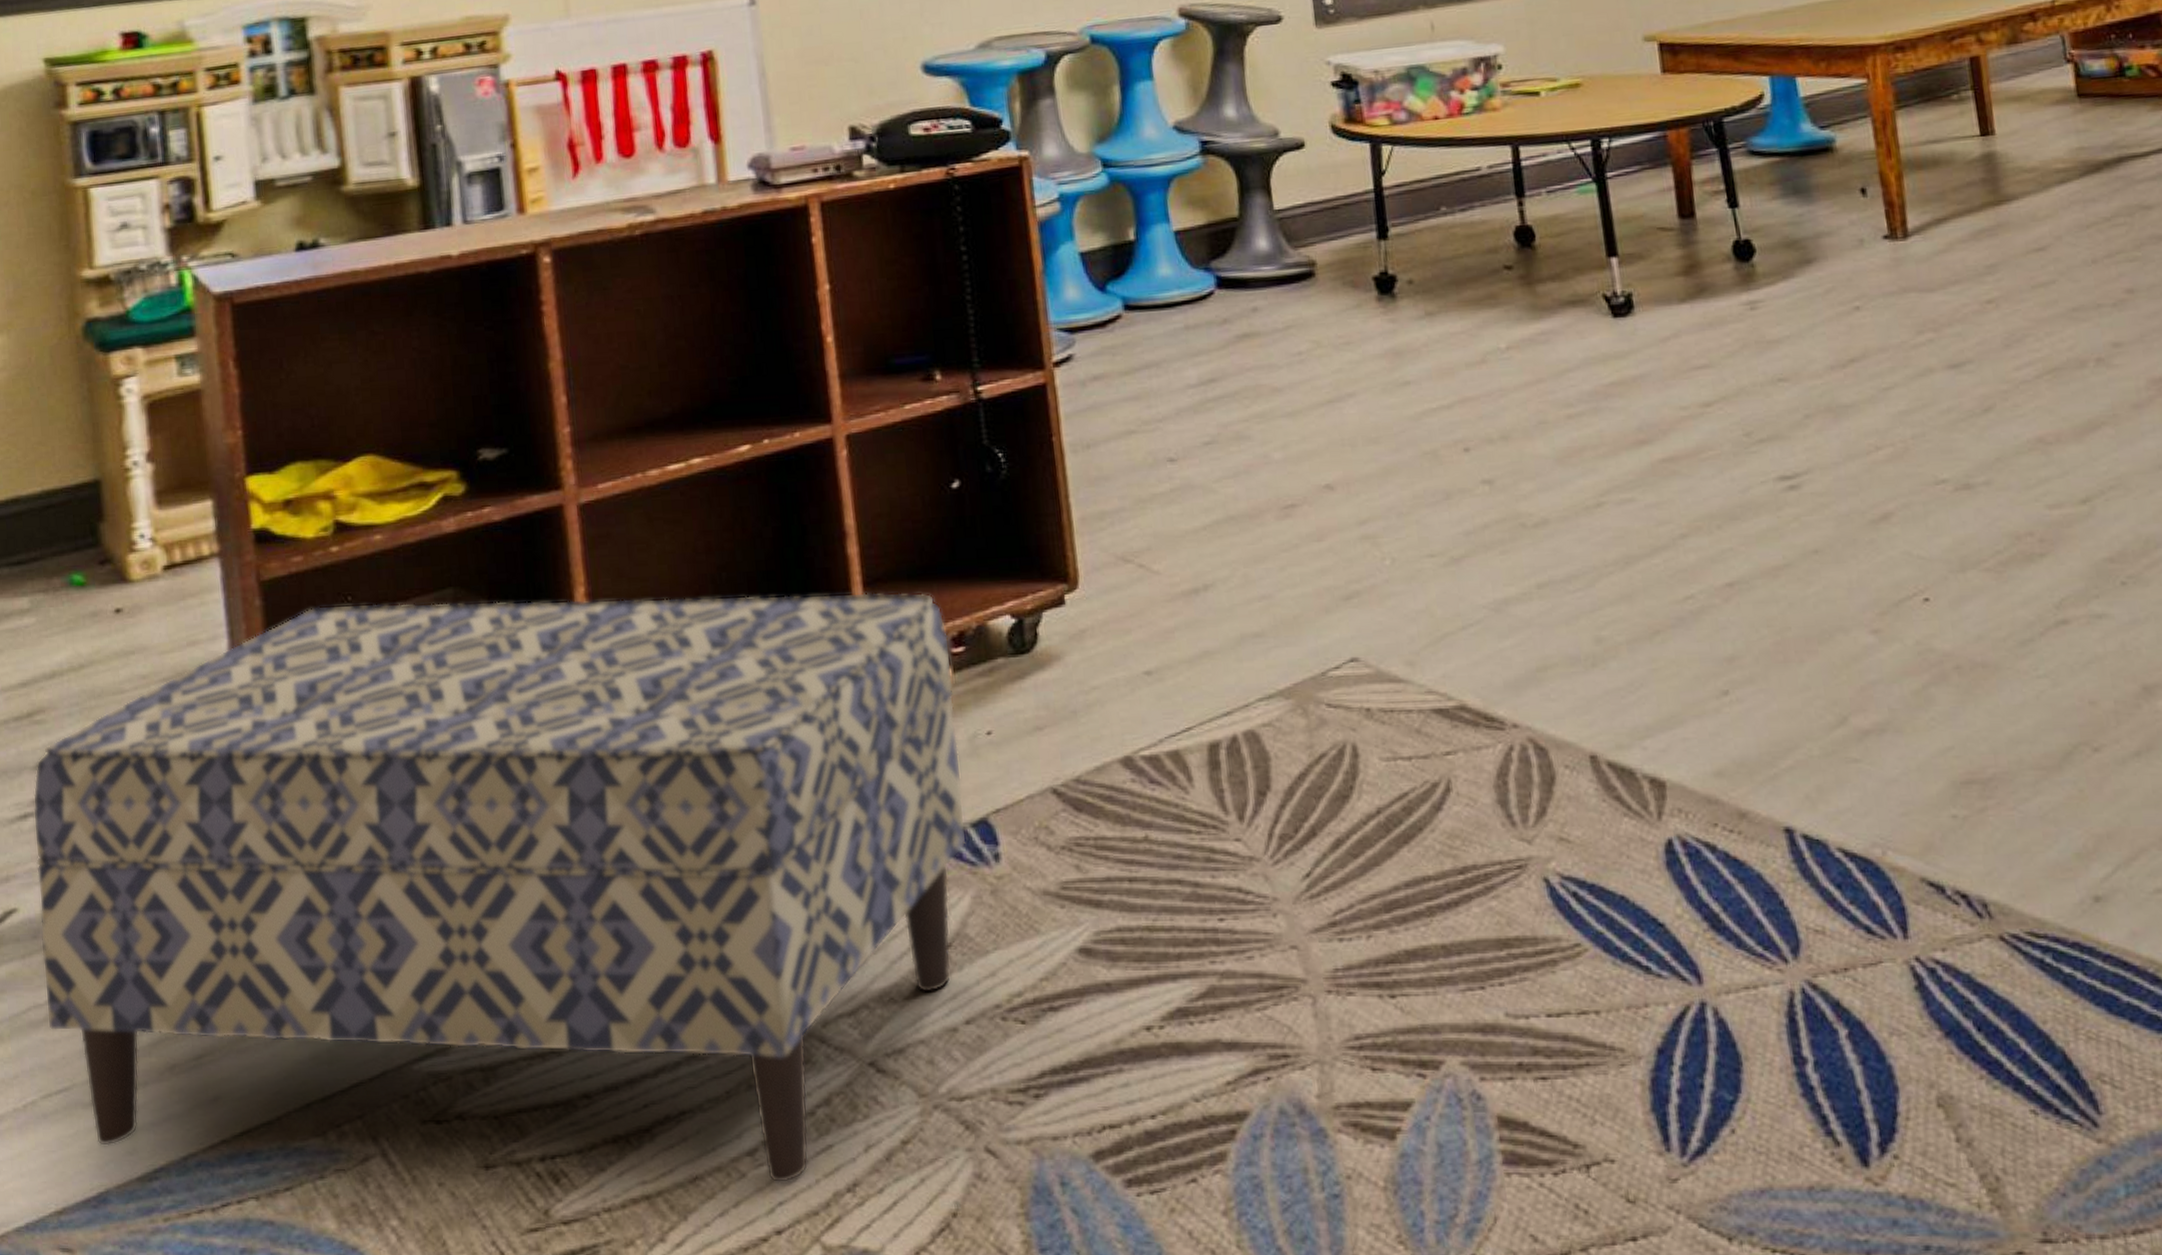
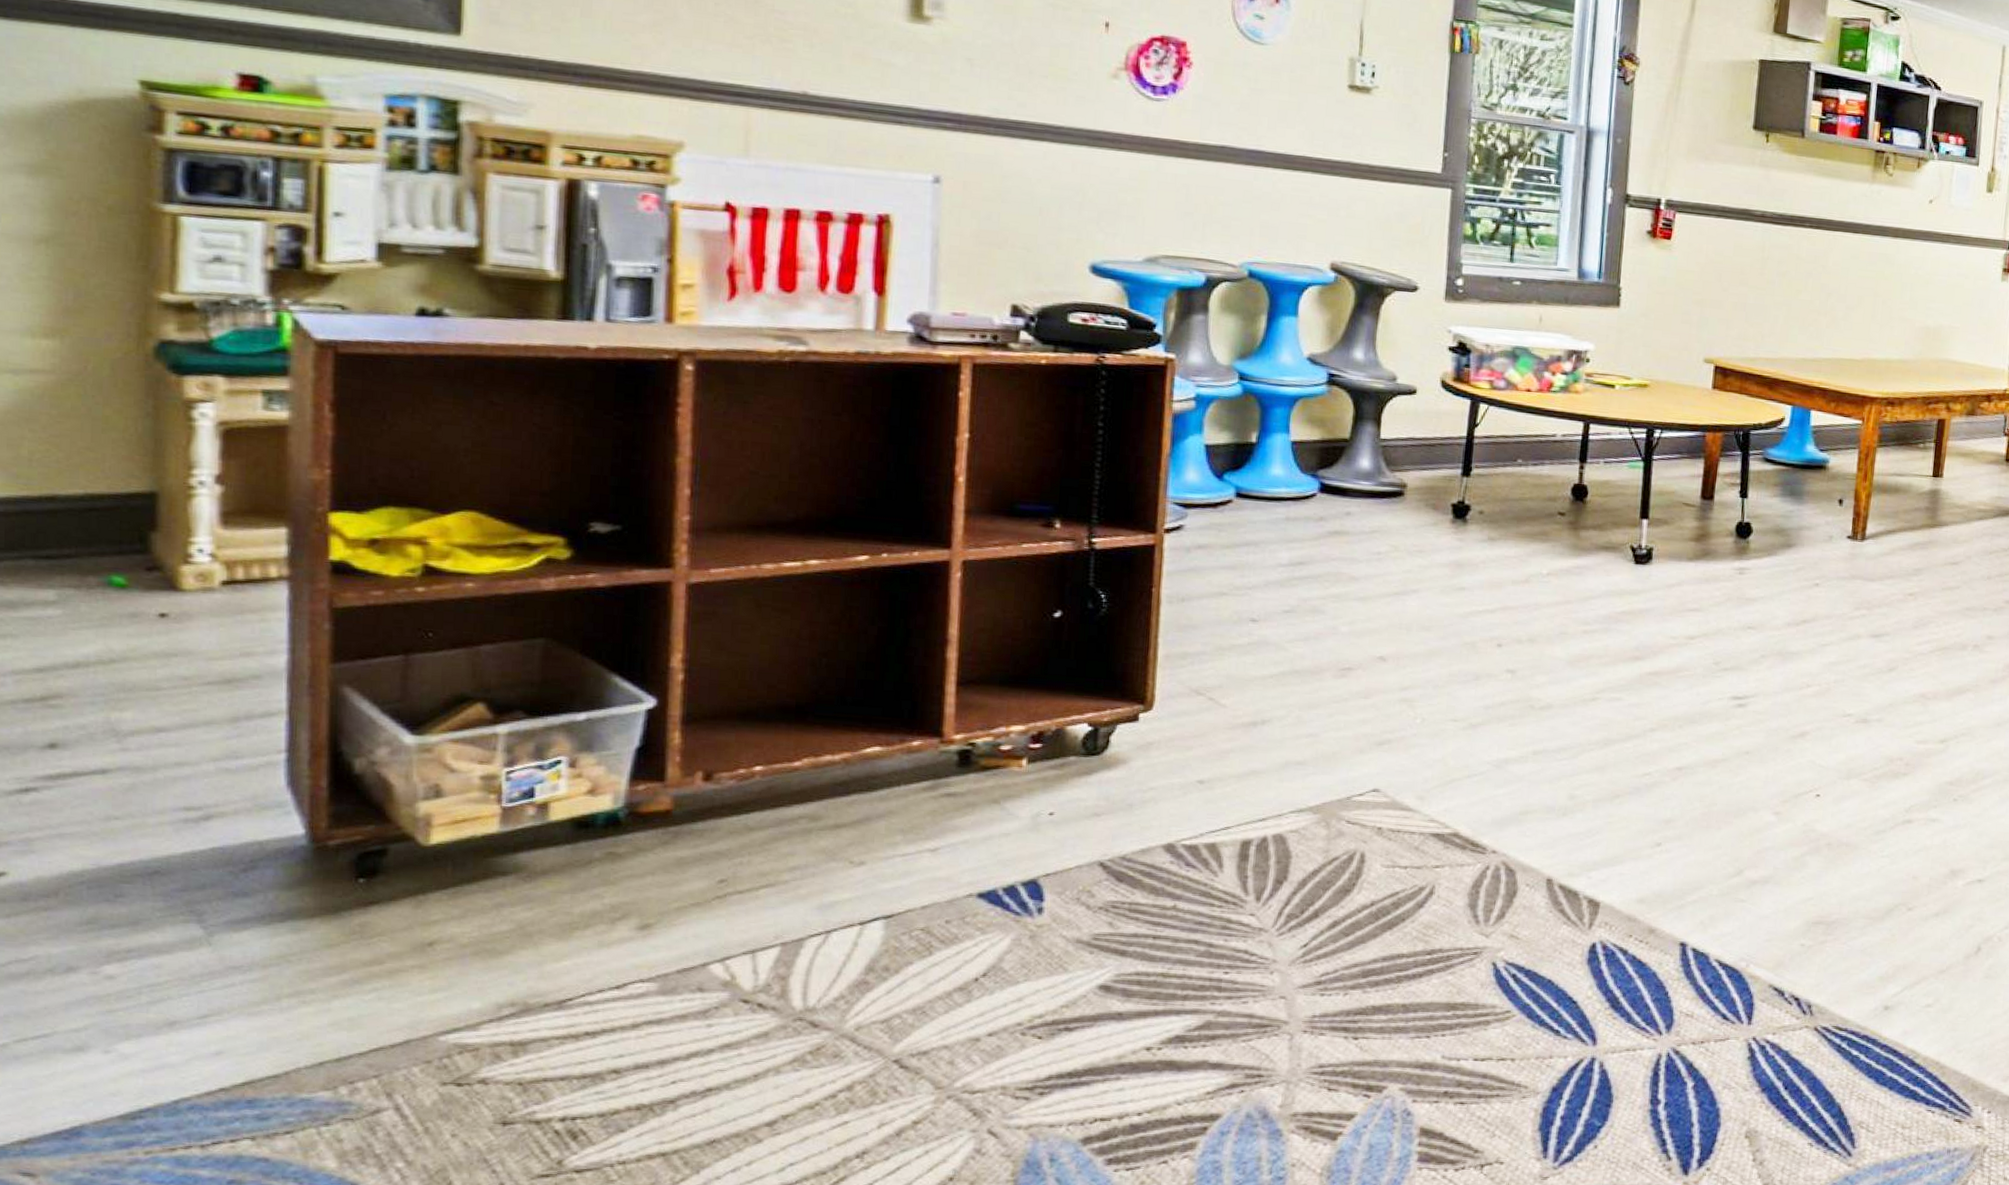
bench: present [33,592,966,1184] -> none [30,637,1028,1149]

